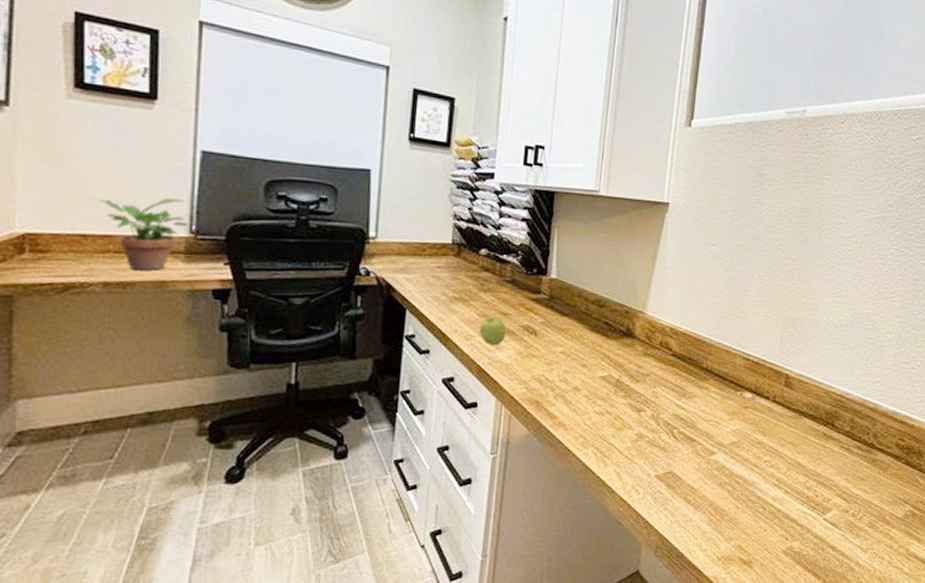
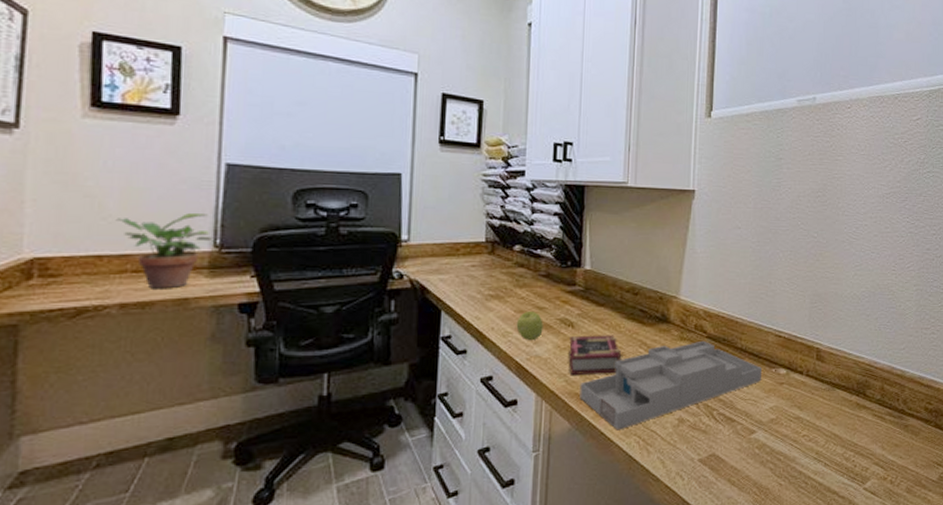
book: none [530,344,583,384] -> present [569,335,621,375]
desk organizer: none [539,358,726,440] -> present [579,340,762,430]

